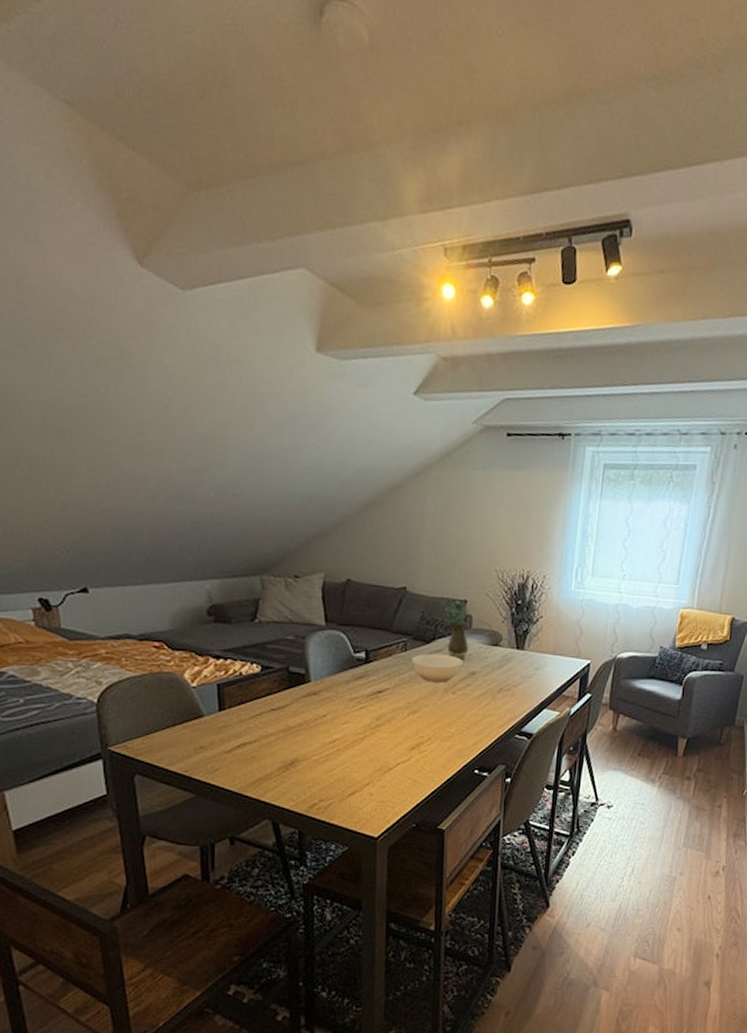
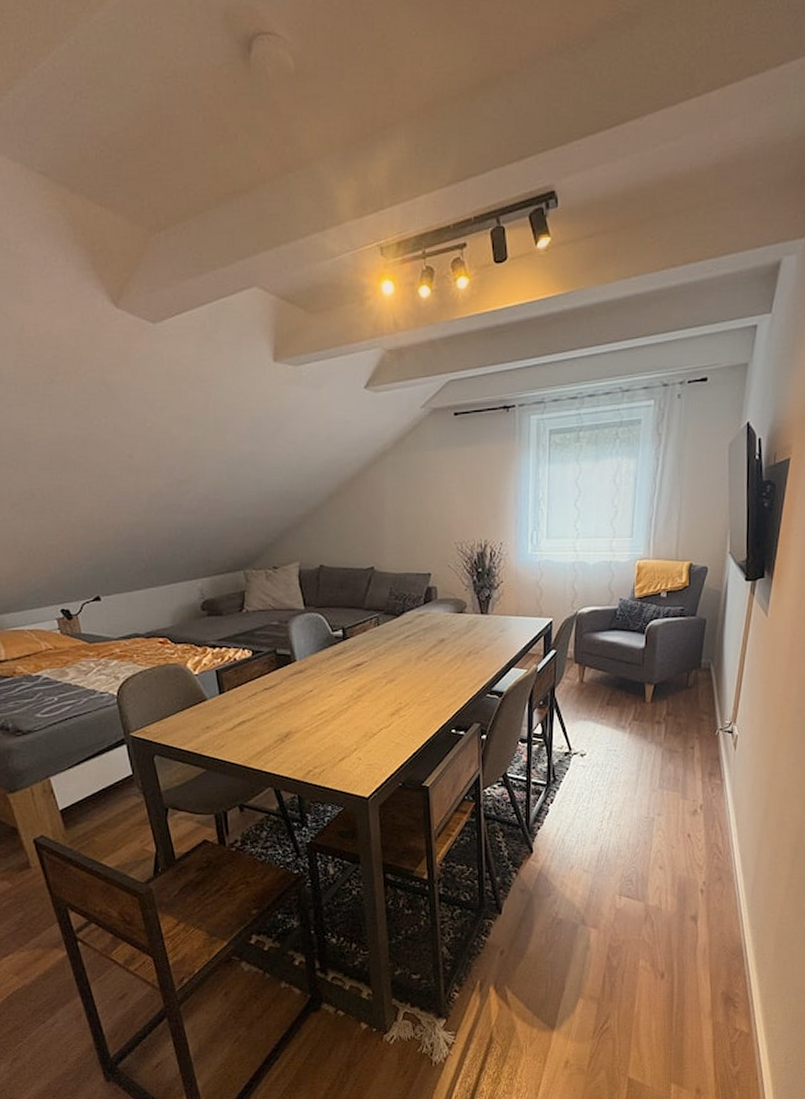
bowl: present [411,653,463,683] -> none [384,625,432,652]
vase: present [444,597,469,661] -> none [410,572,437,630]

